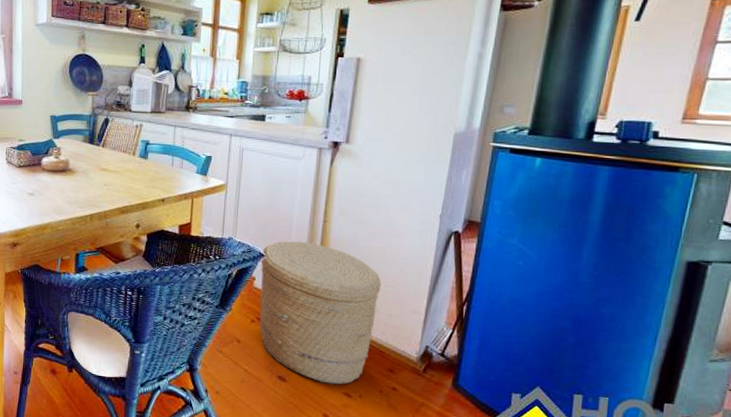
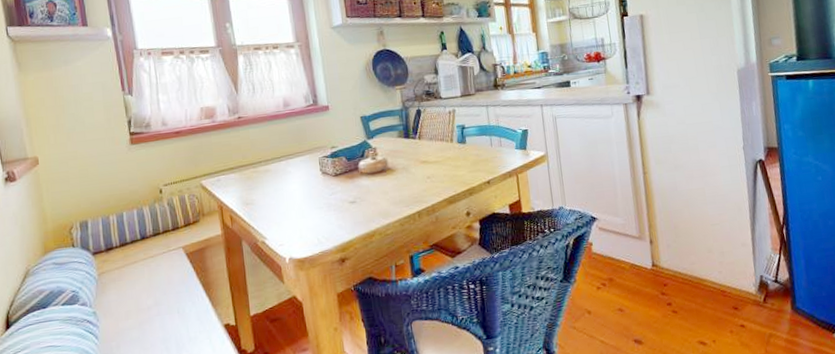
woven basket: present [259,241,382,385] -> none [593,196,713,337]

